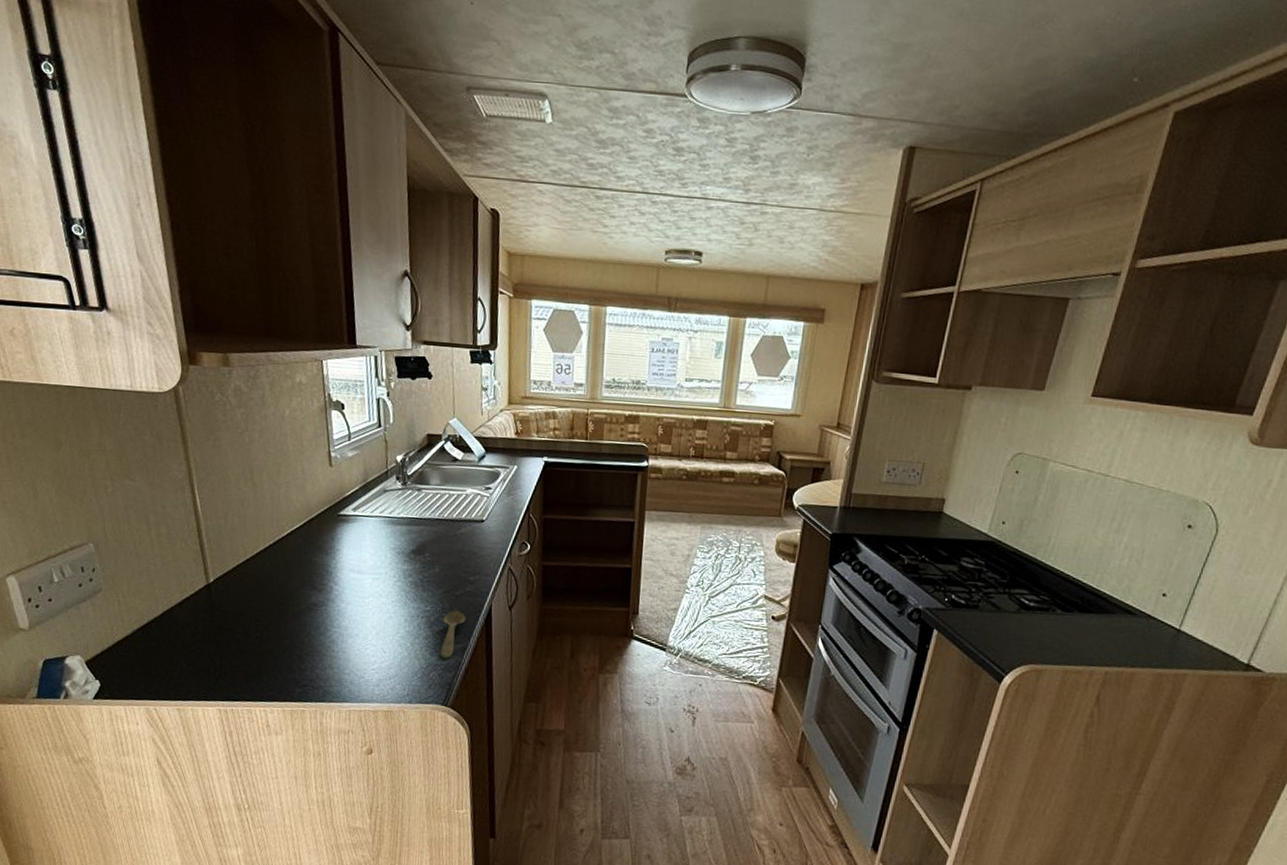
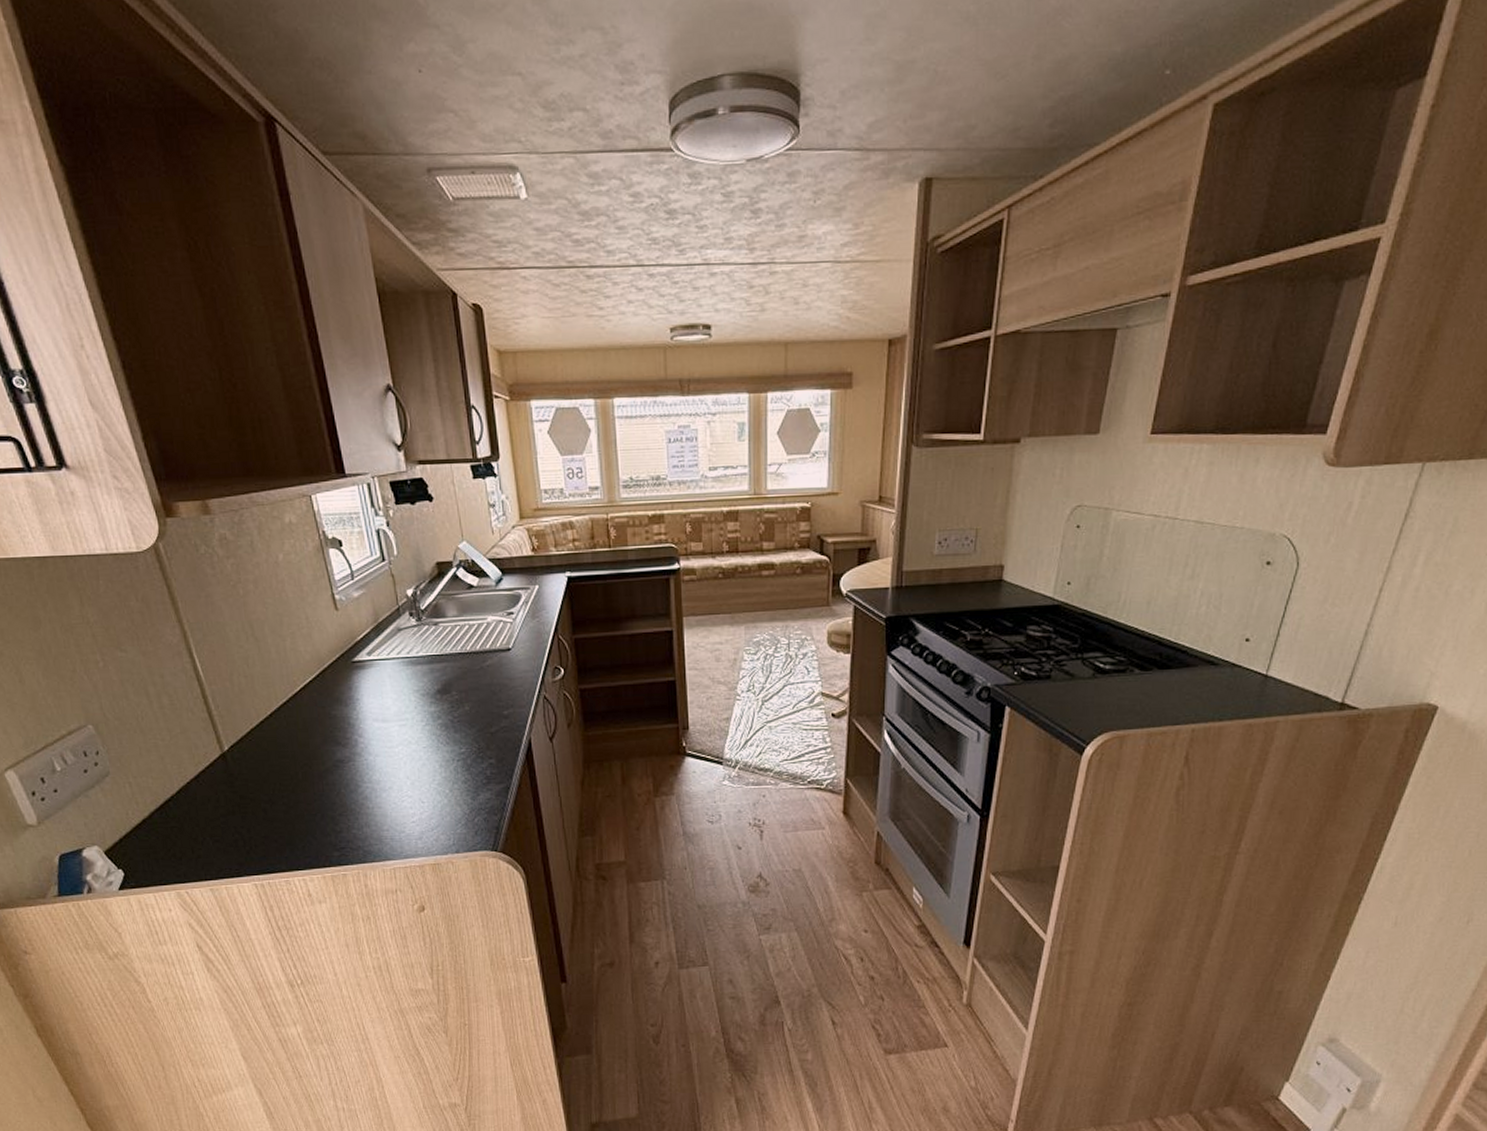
spoon: present [440,610,466,659] -> none [480,749,505,801]

